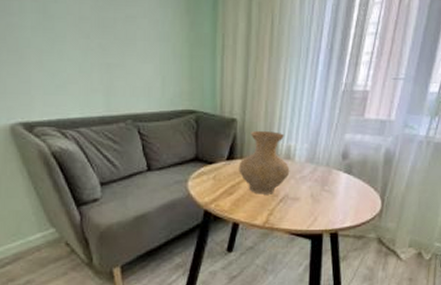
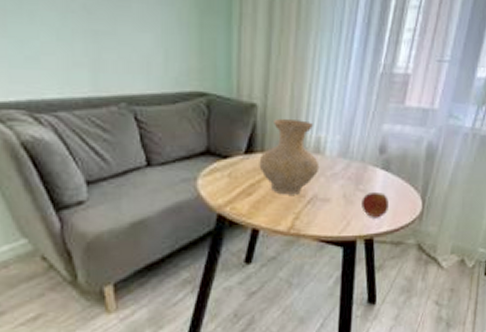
apple: none [327,192,351,215] -> present [361,191,389,218]

